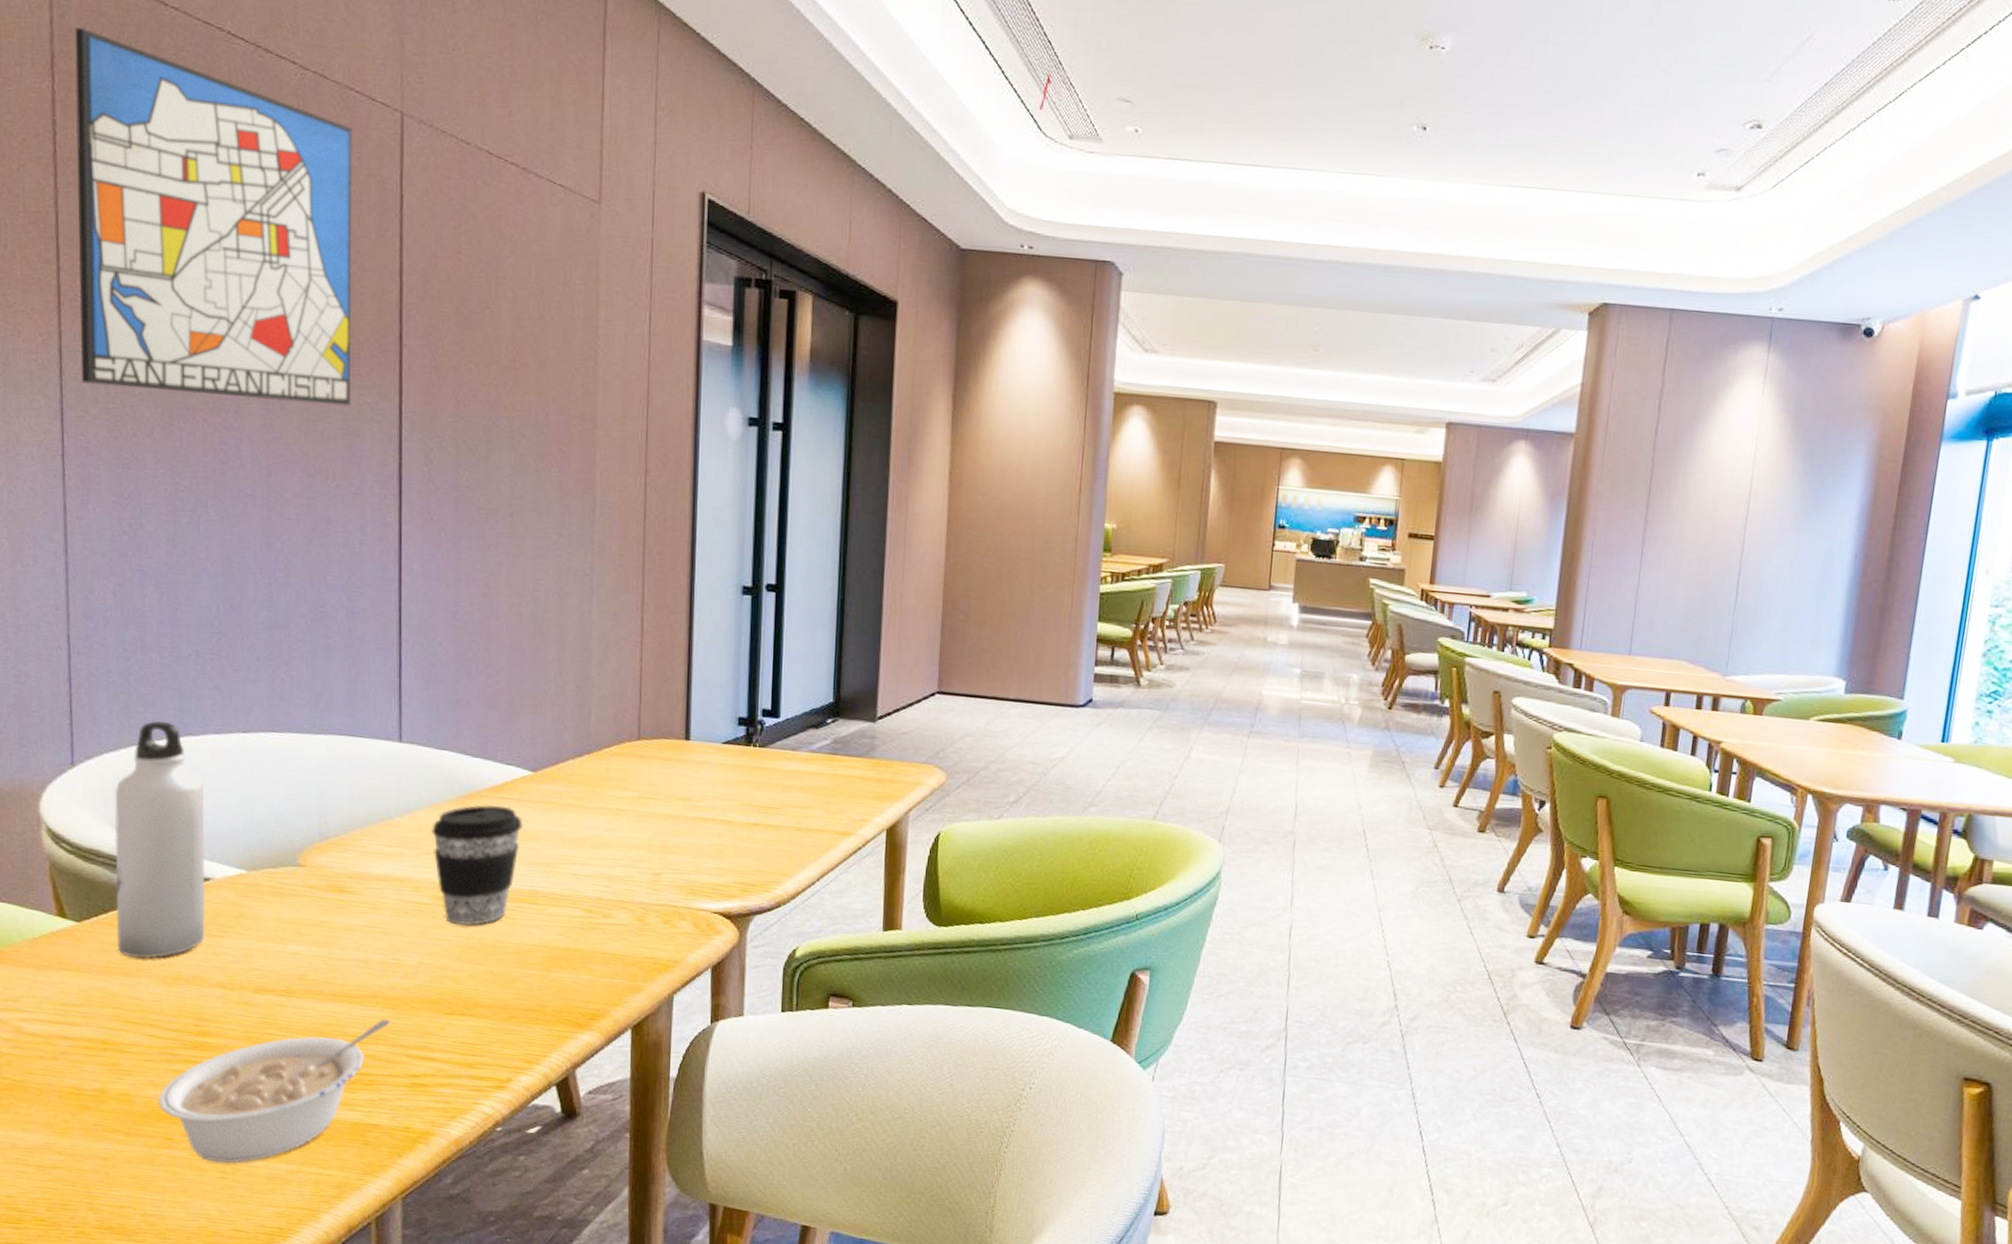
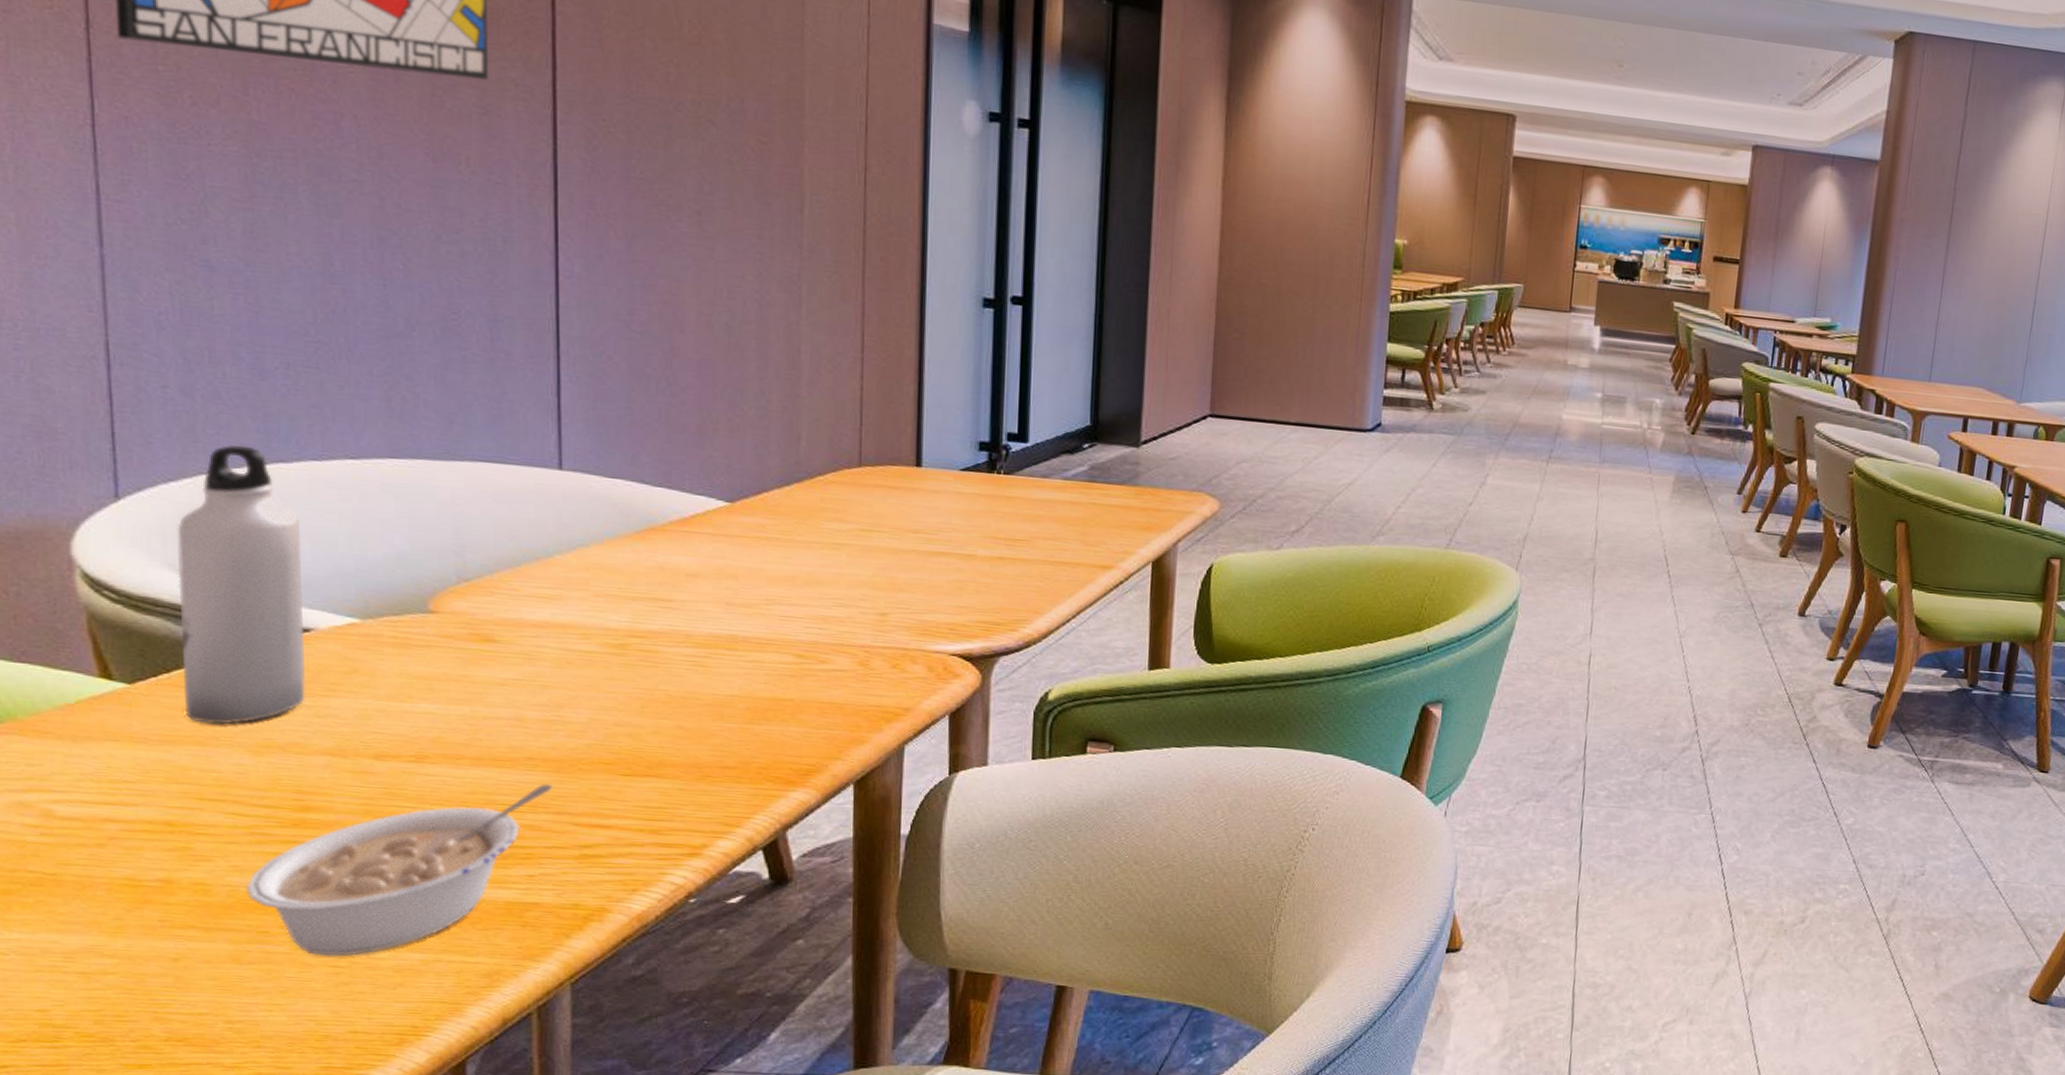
coffee cup: present [432,805,523,926] -> none [602,540,717,676]

